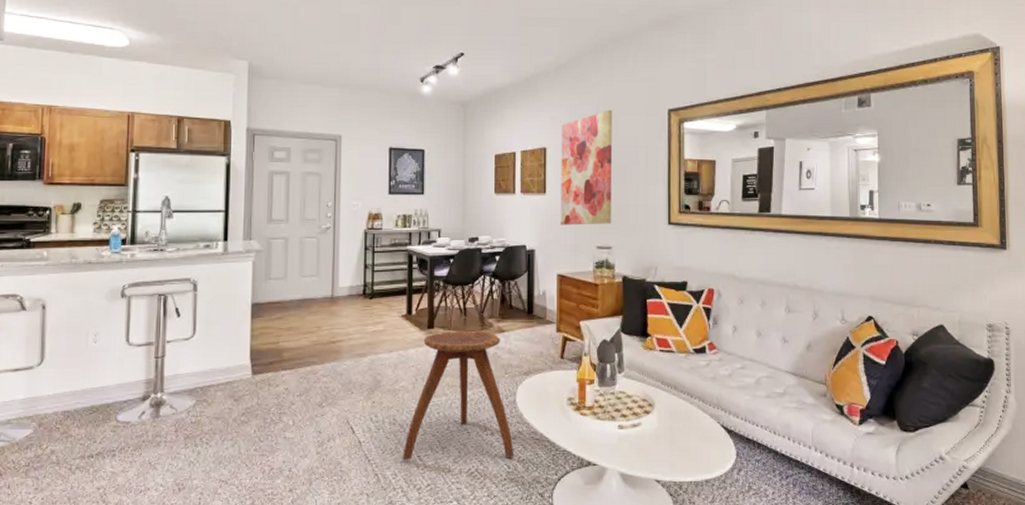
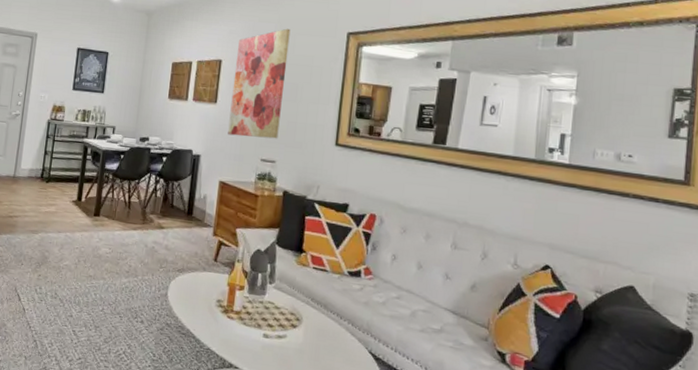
stool: present [402,330,514,460] -> none [59,220,161,347]

